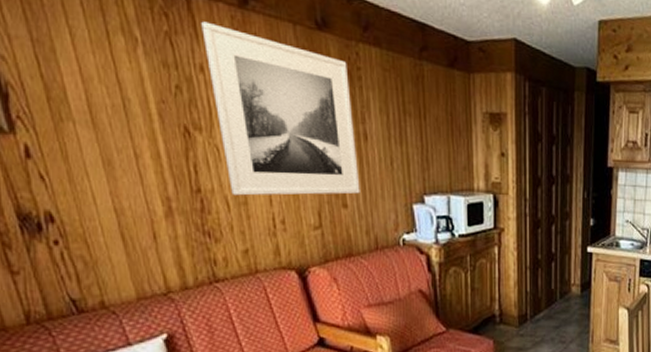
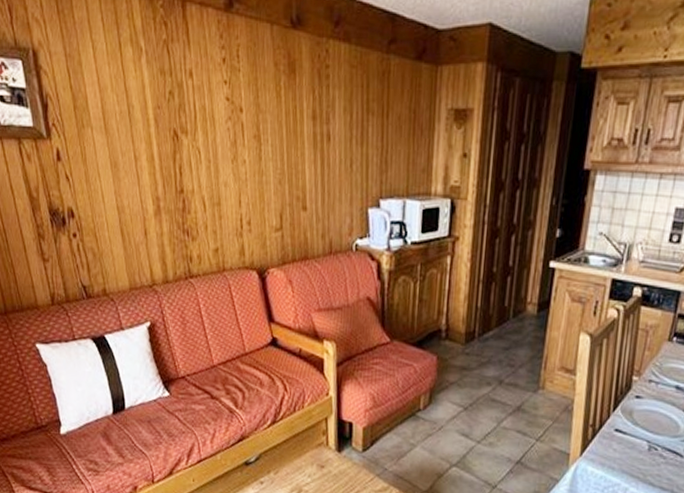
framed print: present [201,21,360,196] -> none [193,27,320,197]

